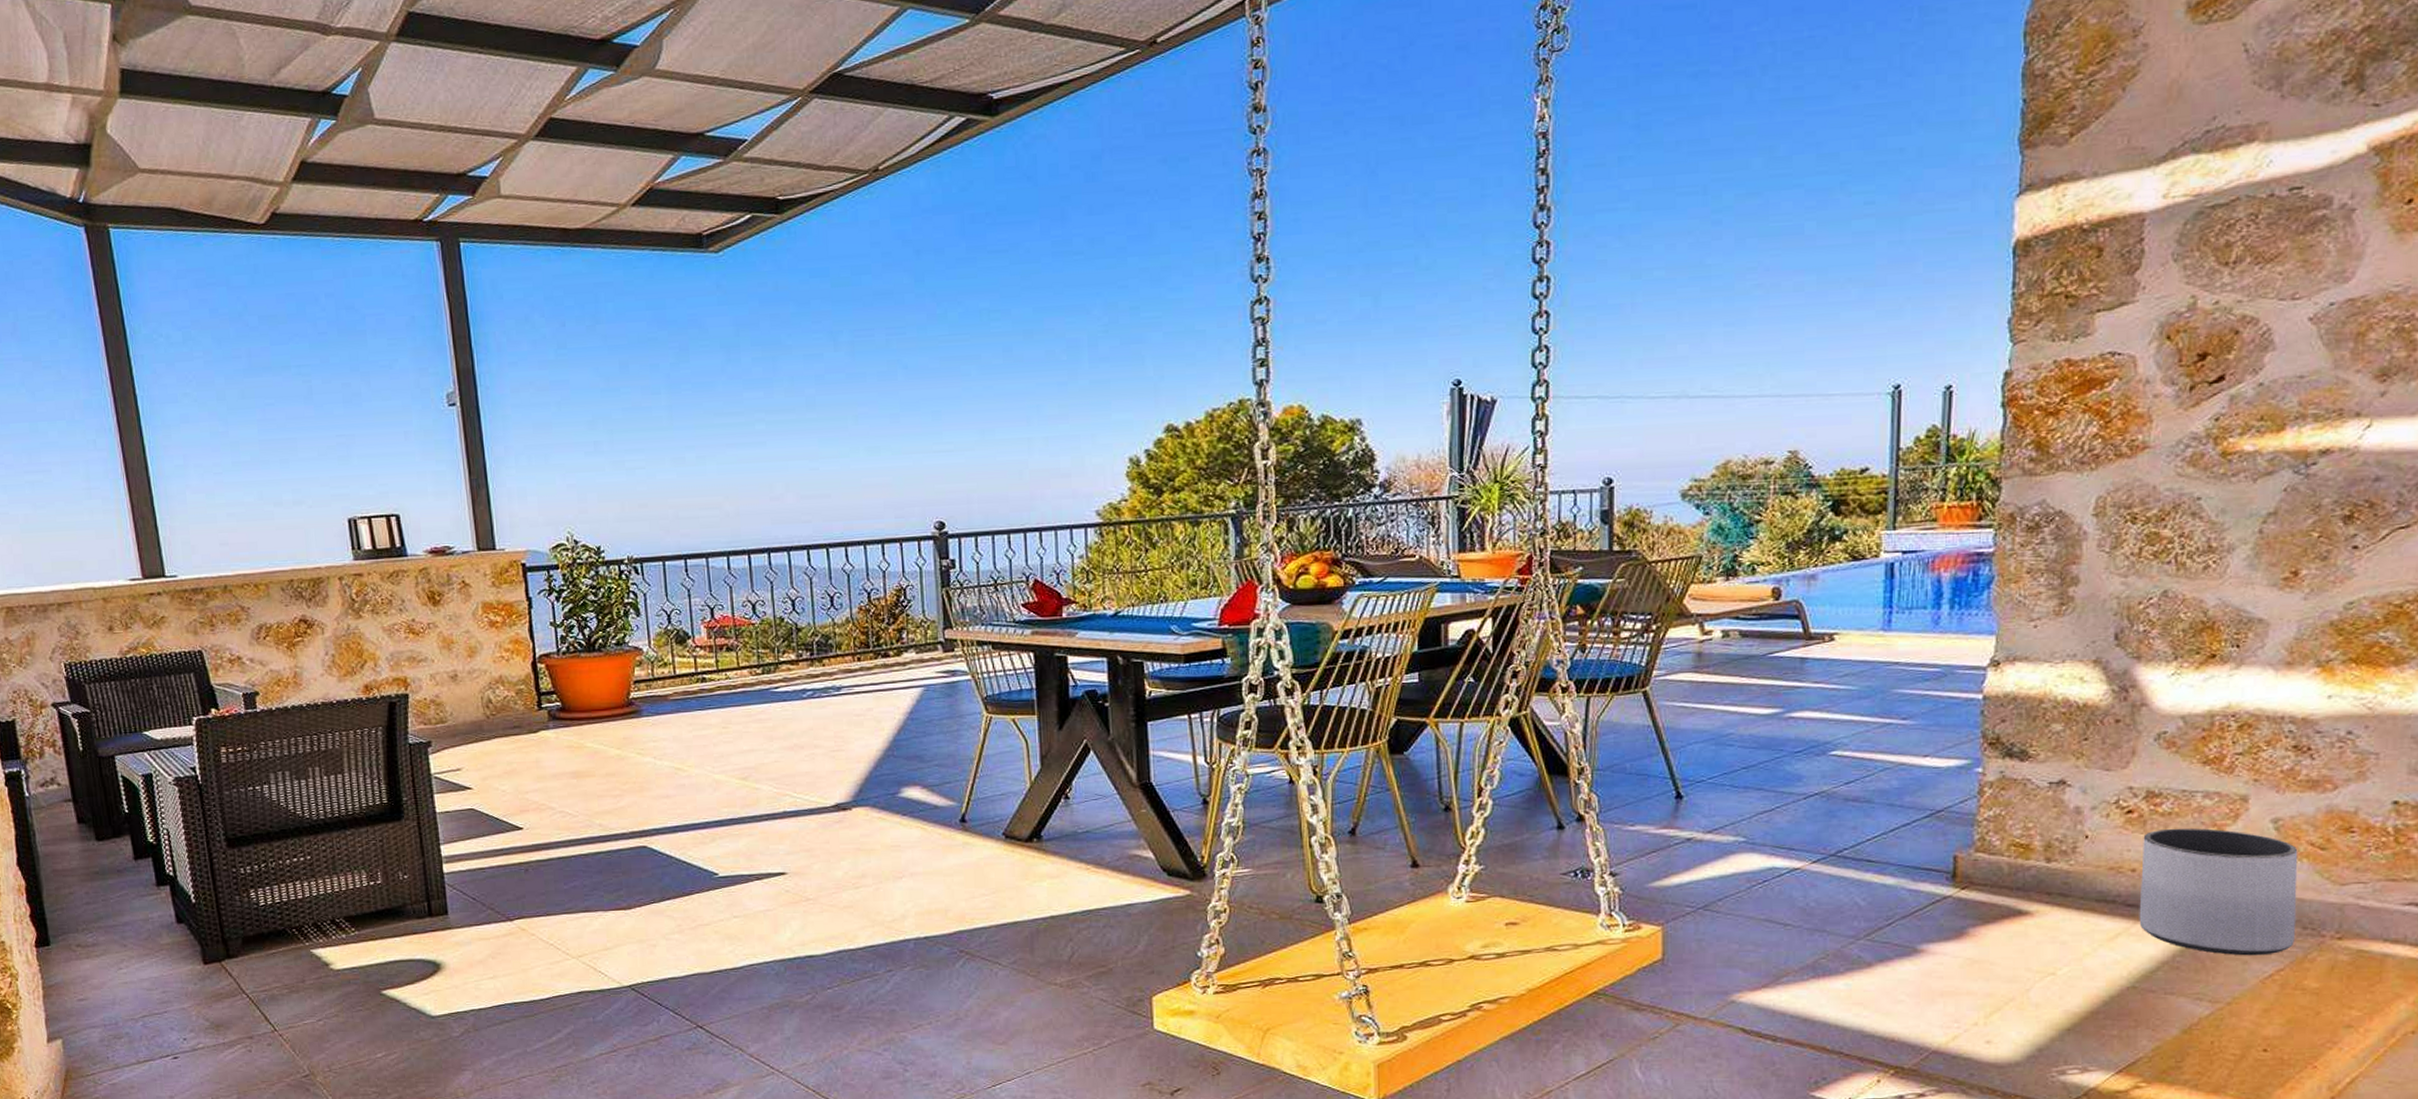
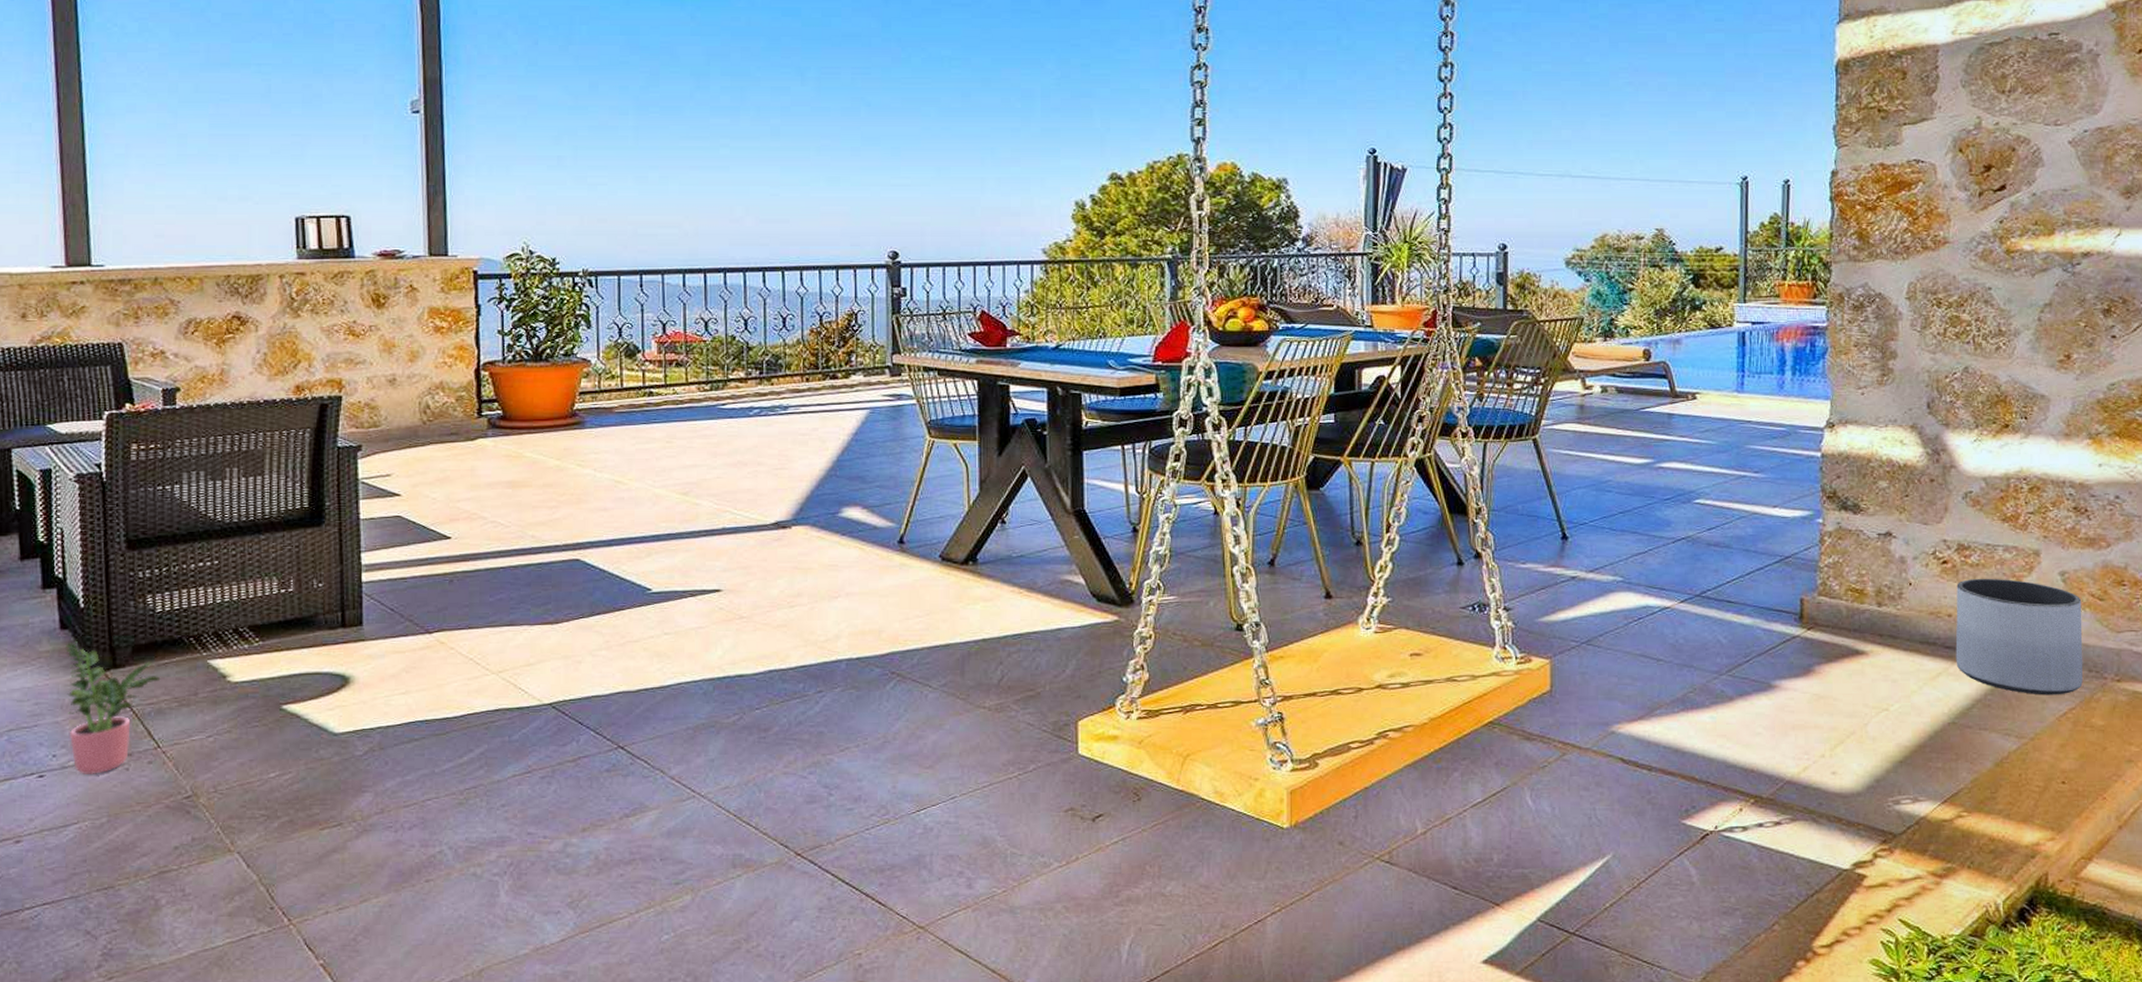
potted plant: none [183,932,271,1056] -> present [65,639,161,774]

